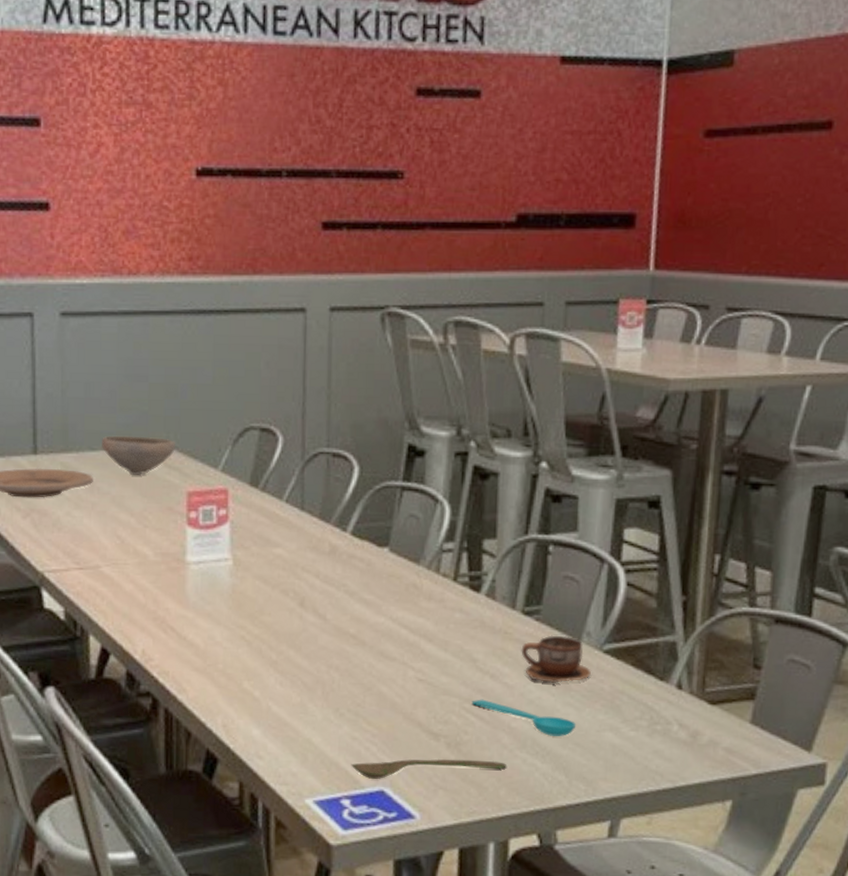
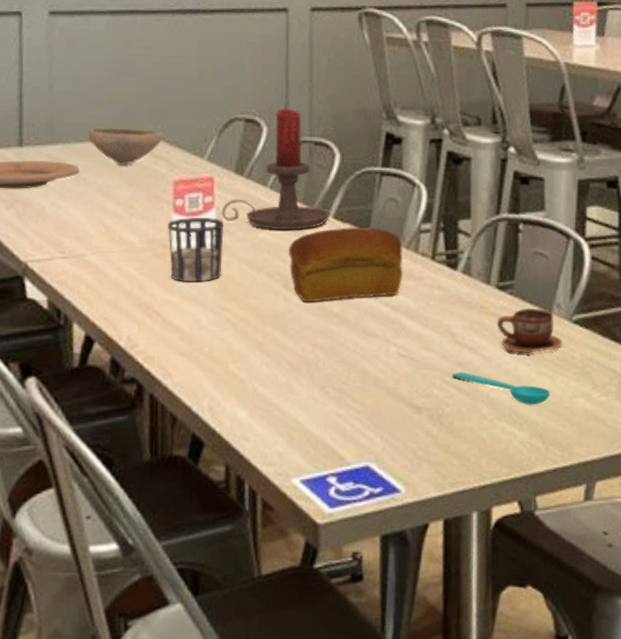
cup: none [182,531,239,598] -> present [168,218,224,282]
candle holder: none [235,416,348,547] -> present [221,107,330,231]
bread: none [304,544,424,622] -> present [289,226,403,303]
spoon: present [351,758,508,779] -> none [336,431,488,455]

